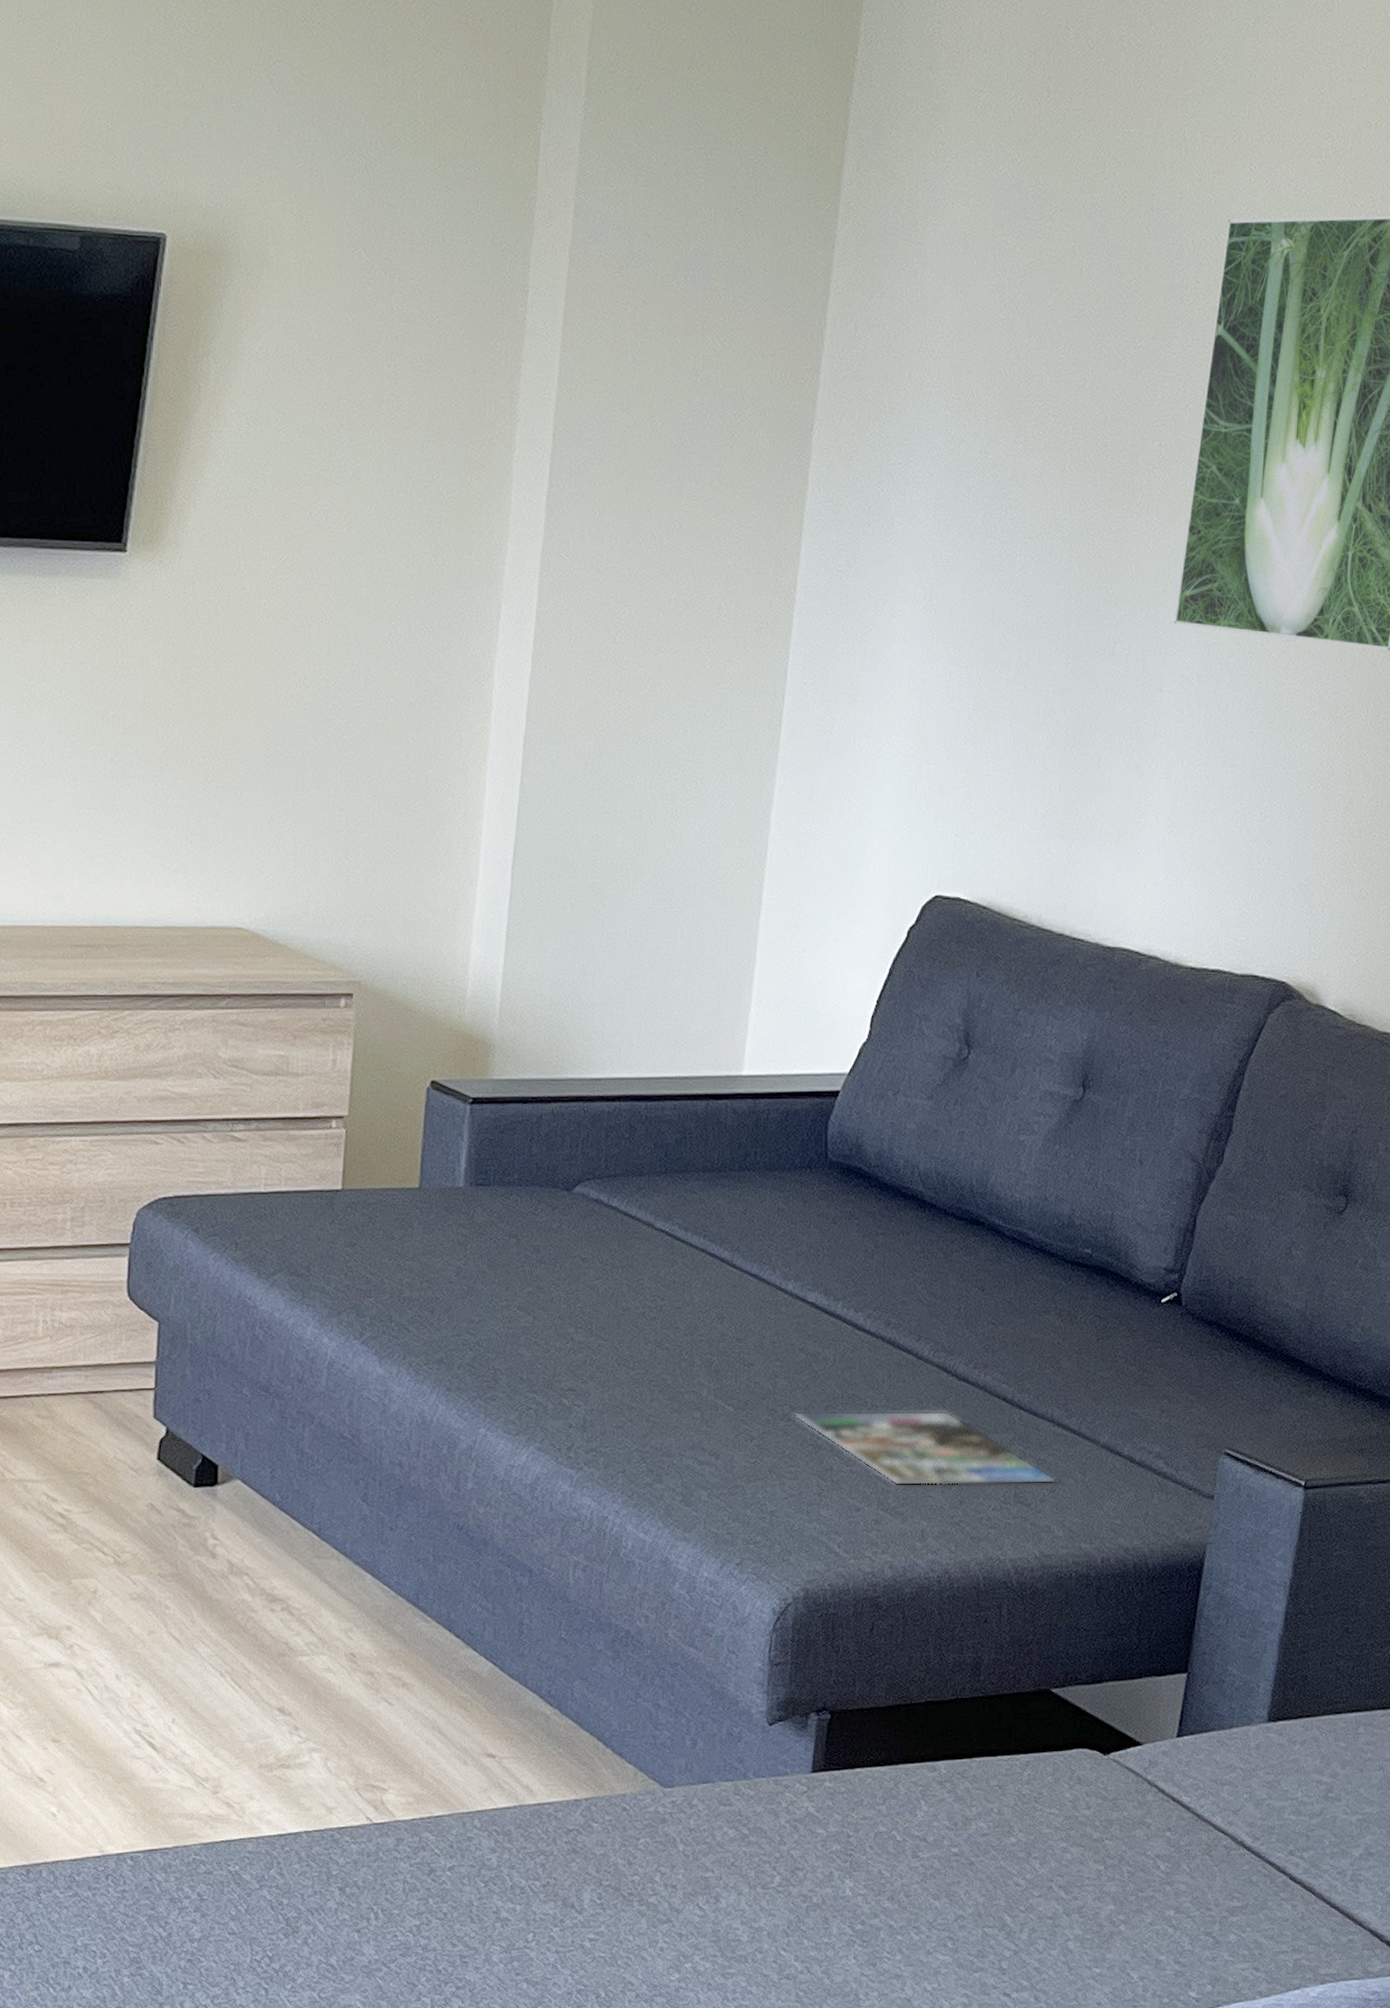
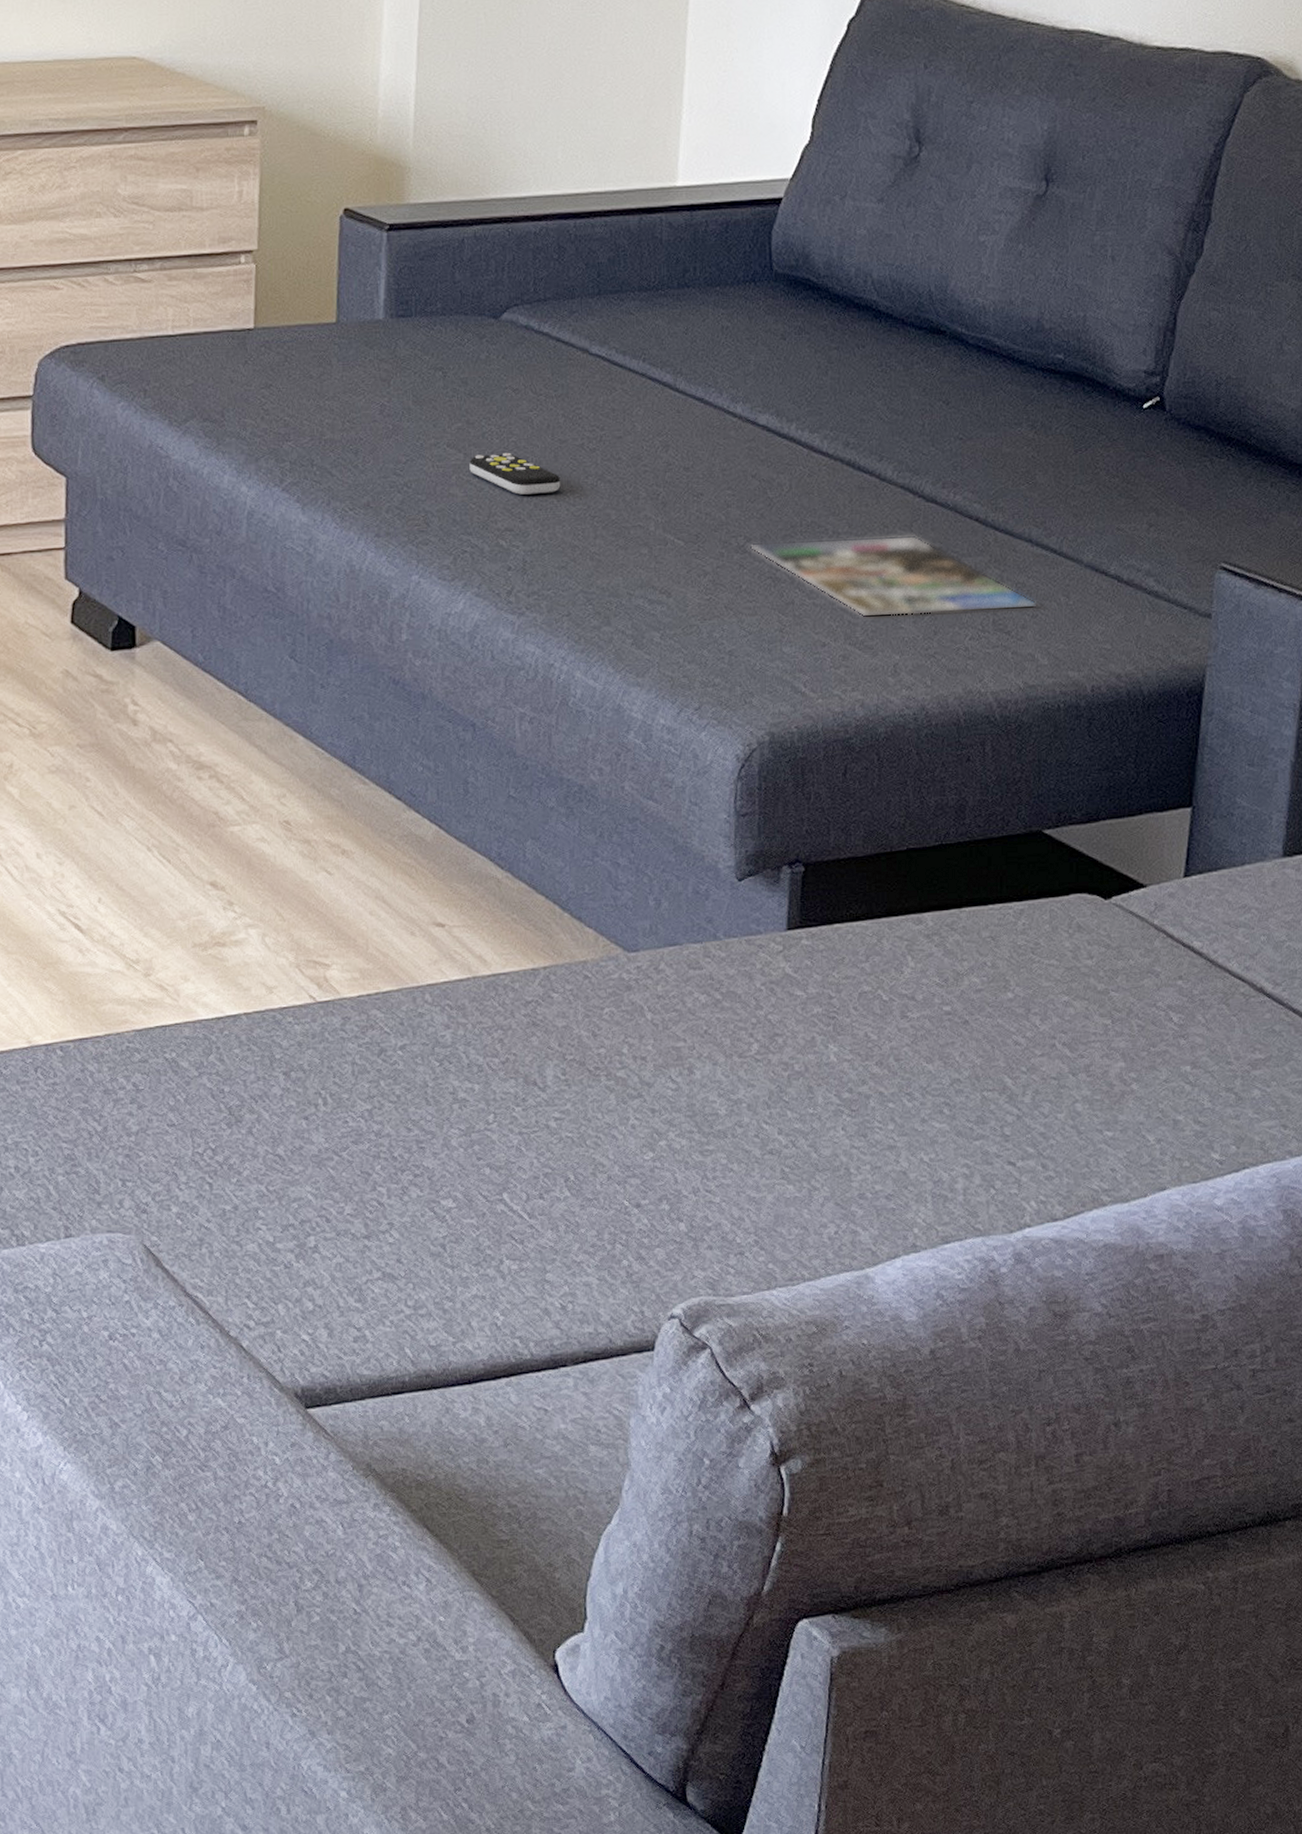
remote control: none [537,1317,622,1357] -> present [469,452,561,495]

